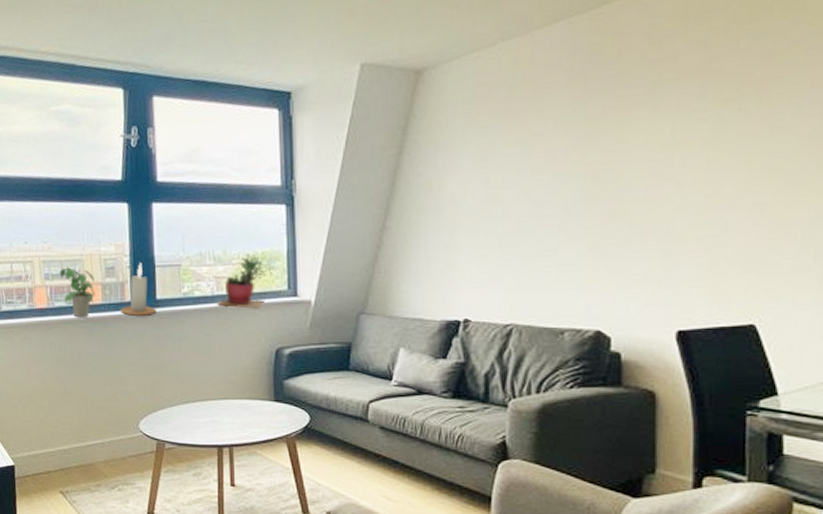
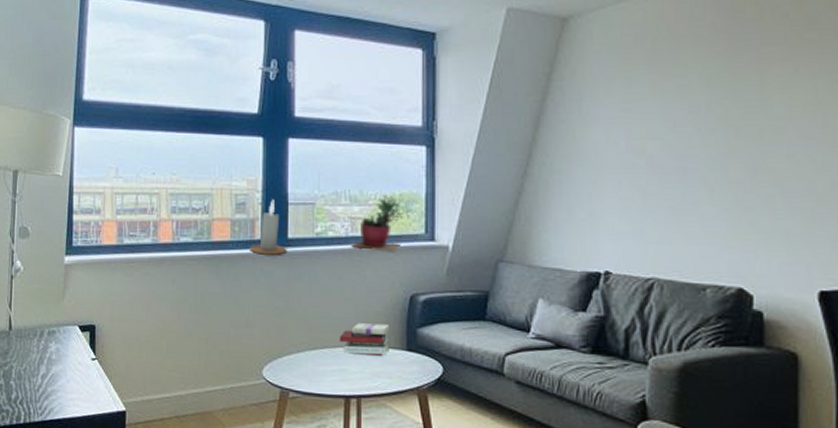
potted plant: present [59,266,95,318] -> none [187,200,223,255]
books: none [210,377,258,408] -> present [340,323,390,357]

